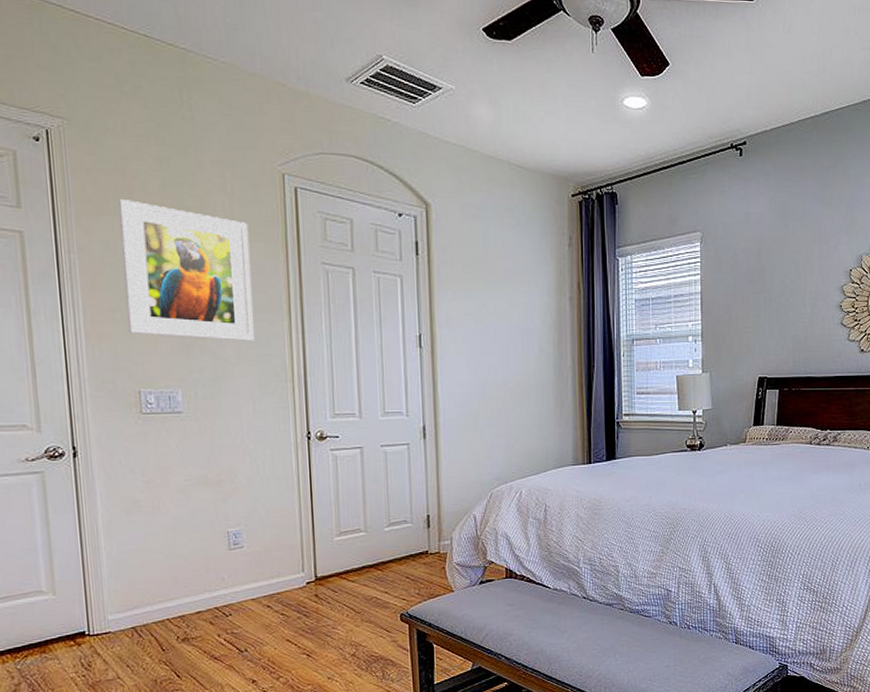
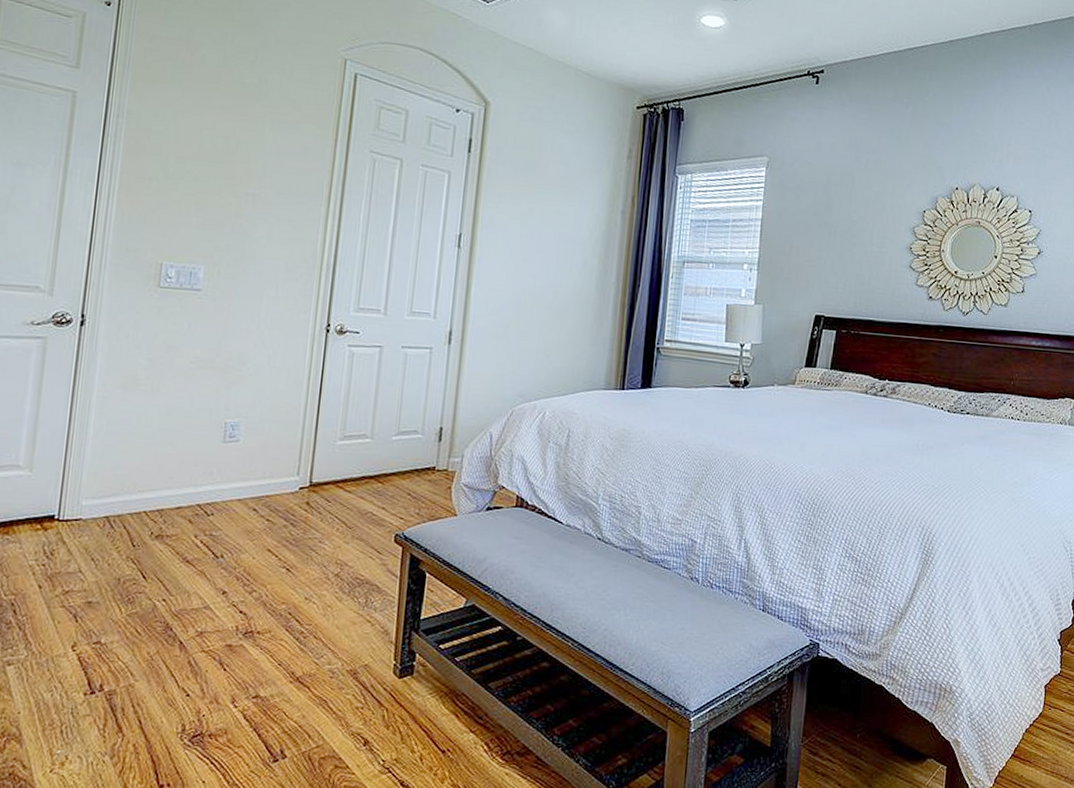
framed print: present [119,198,254,341] -> none [161,68,302,224]

